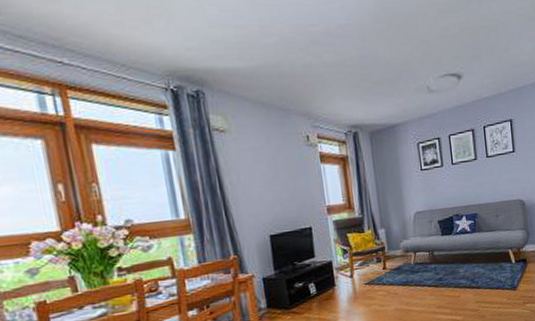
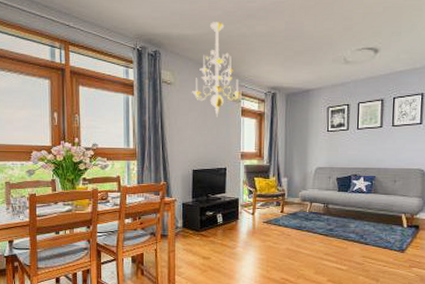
chandelier: none [253,50,319,167] -> present [191,22,243,117]

